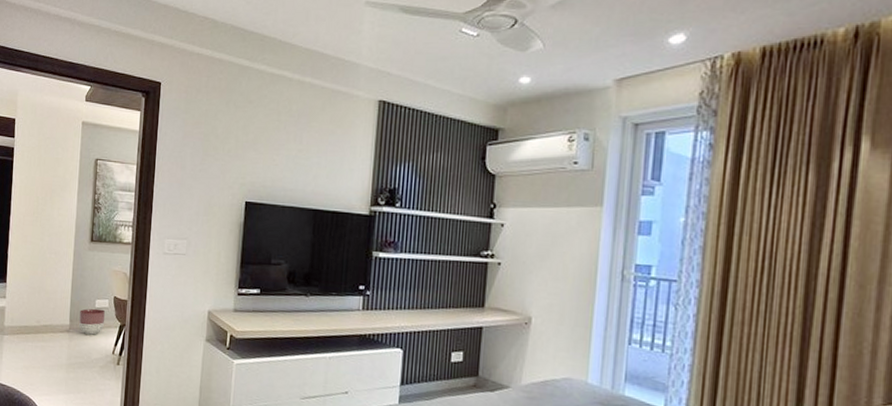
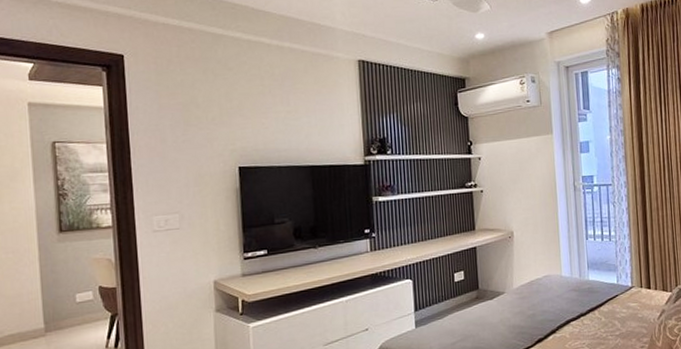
planter: present [79,308,106,335] -> none [56,302,92,334]

